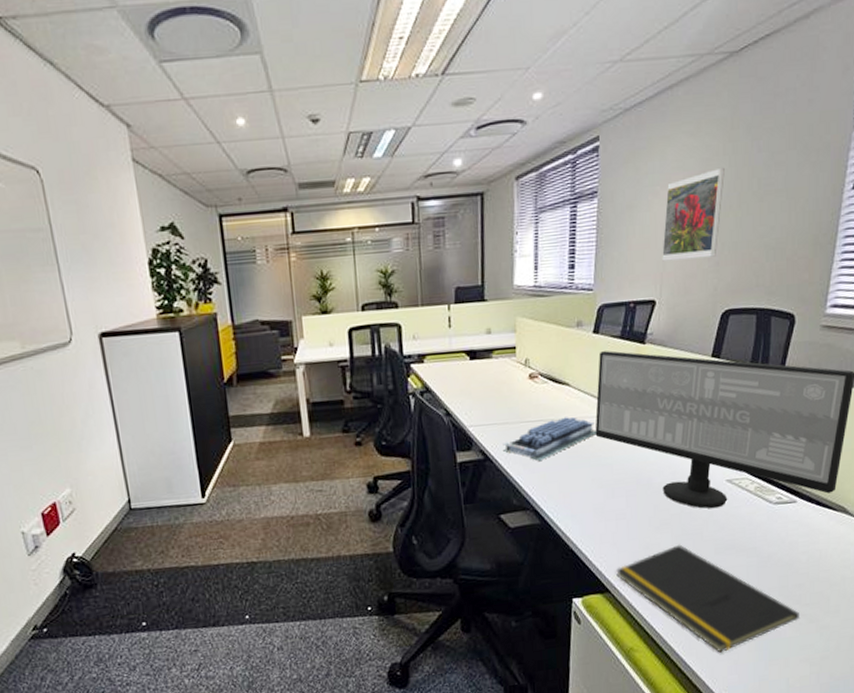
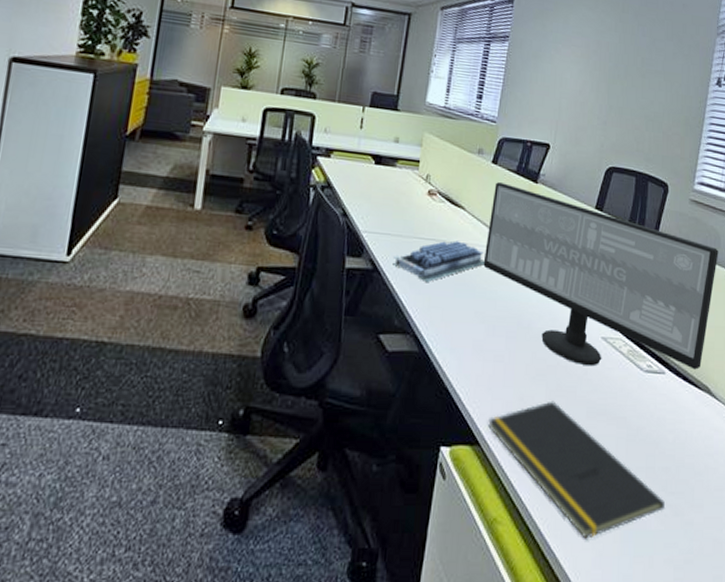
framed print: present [662,167,725,262] -> none [559,41,615,117]

